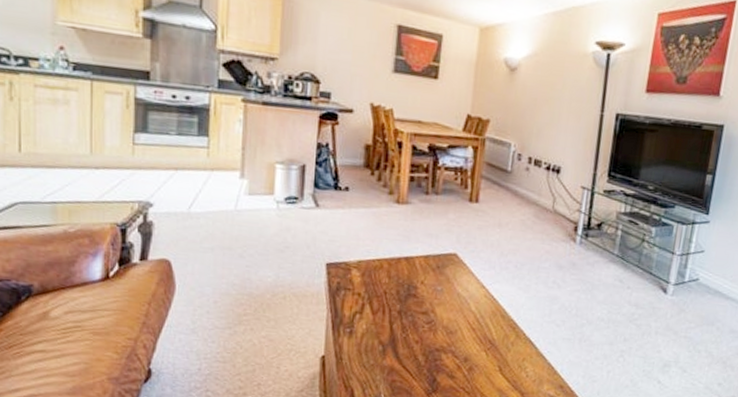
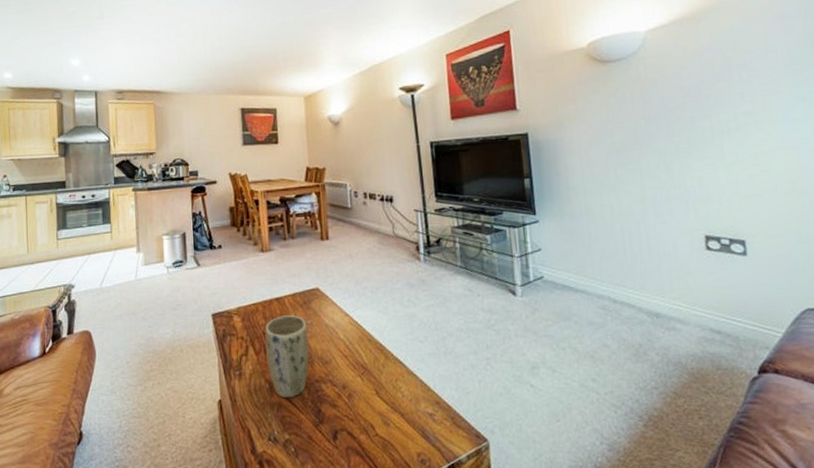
plant pot: none [384,277,436,364] -> present [265,315,309,398]

